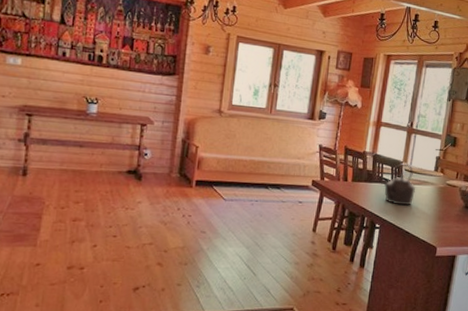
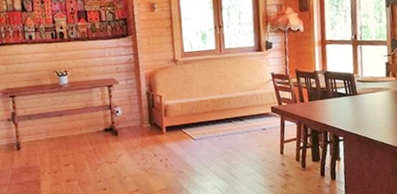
kettle: present [381,163,415,206] -> none [336,75,371,115]

